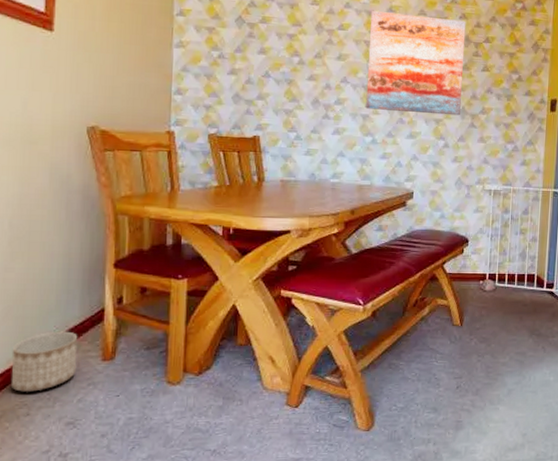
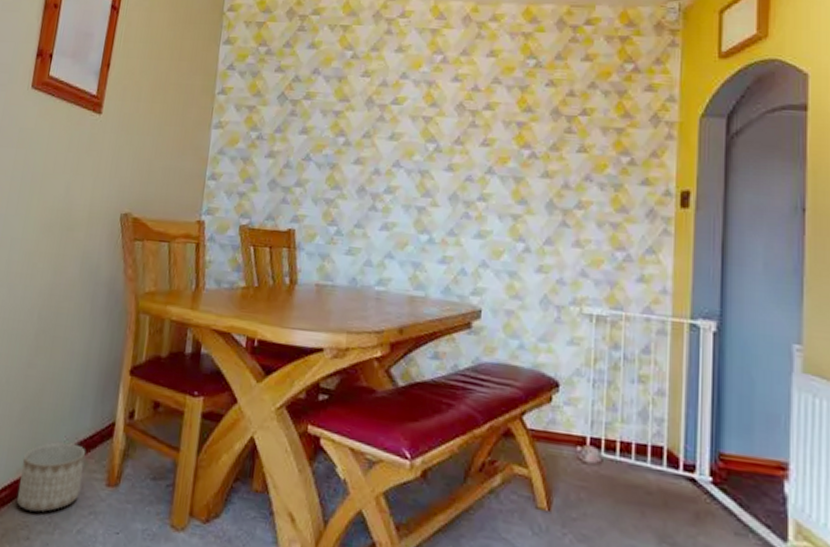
wall art: present [366,11,466,116] -> none [422,81,555,211]

